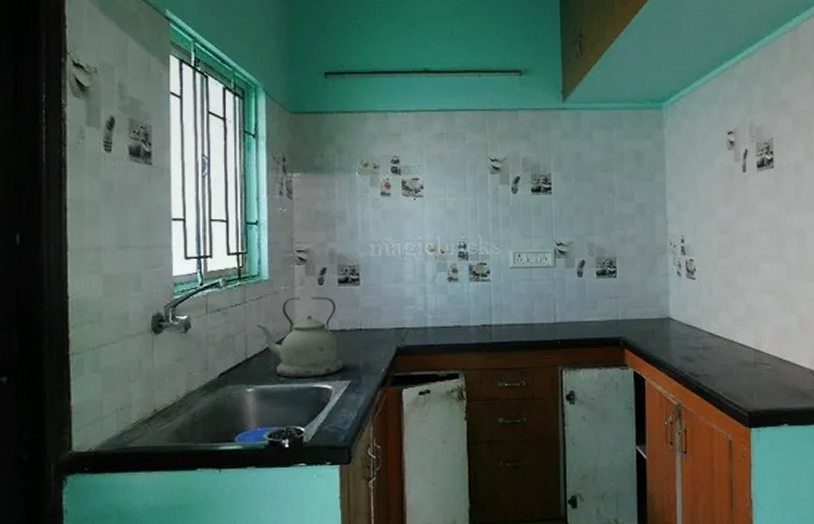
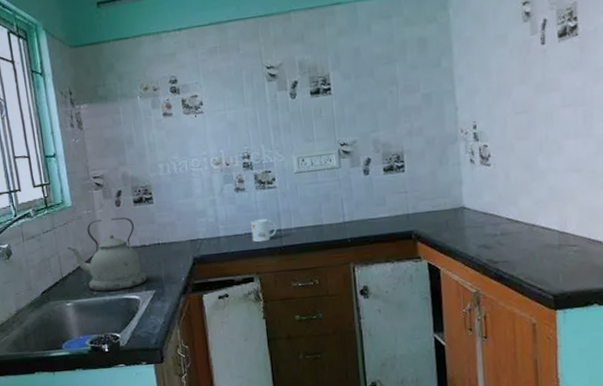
mug: none [460,312,487,337] -> present [250,219,277,243]

